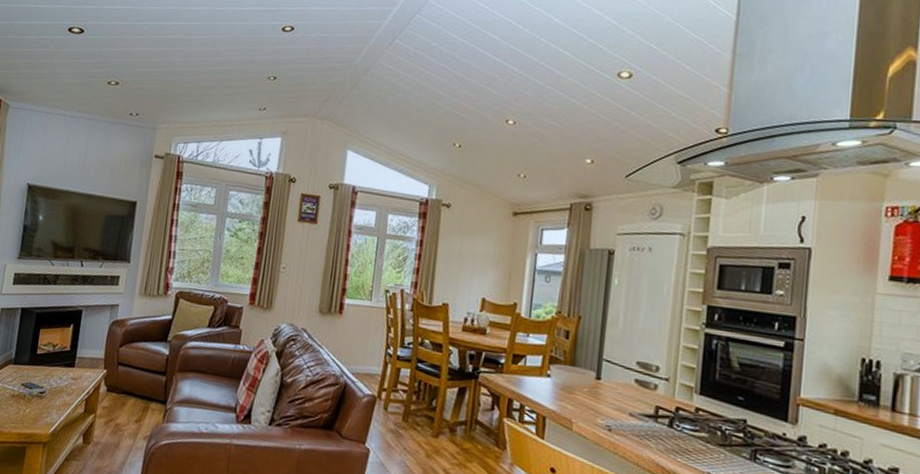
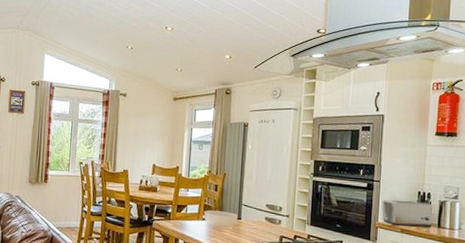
toaster: none [805,366,884,411] -> present [381,200,433,228]

